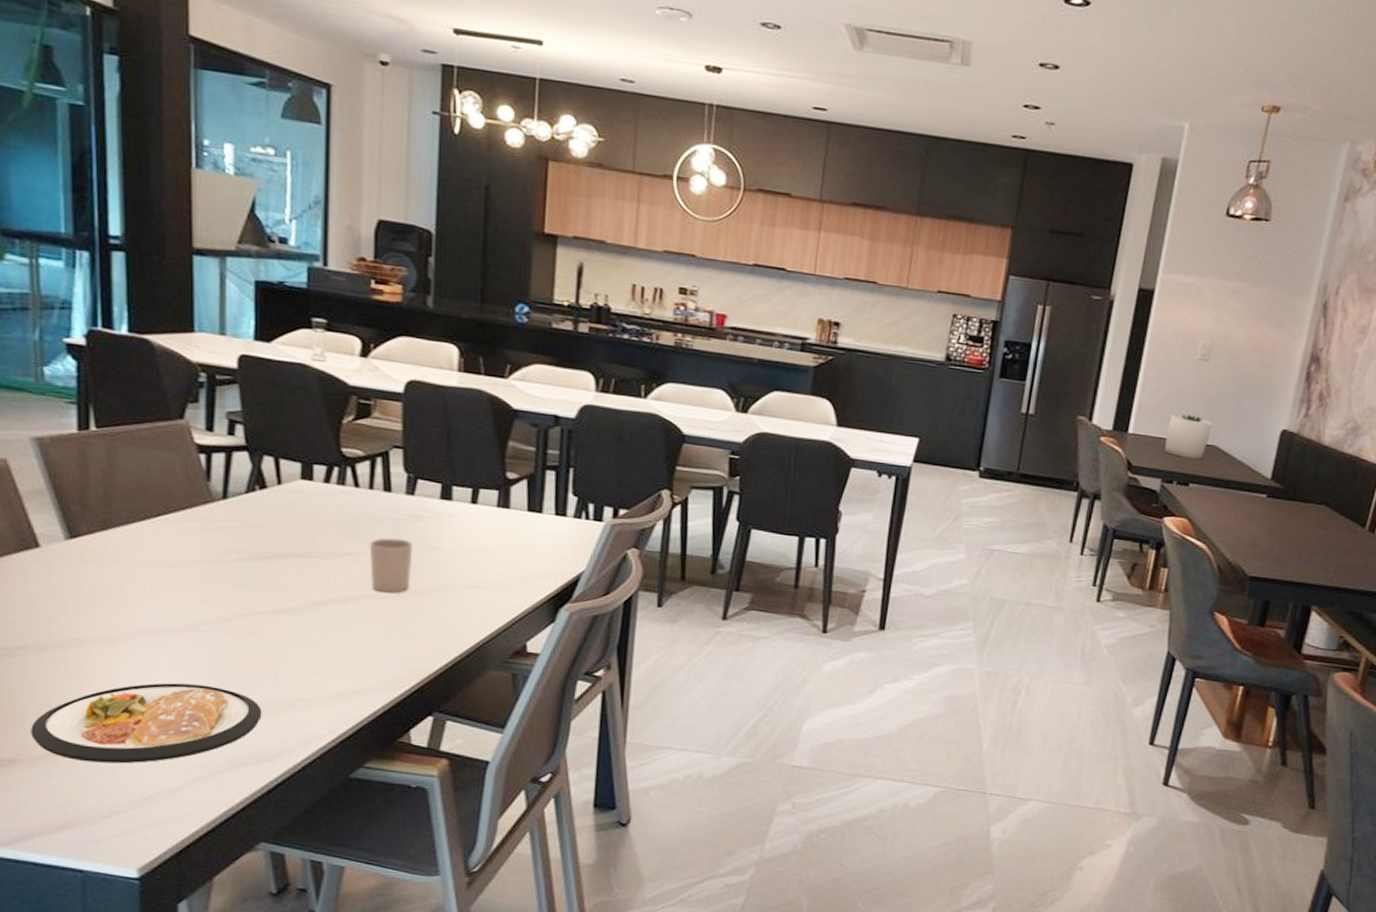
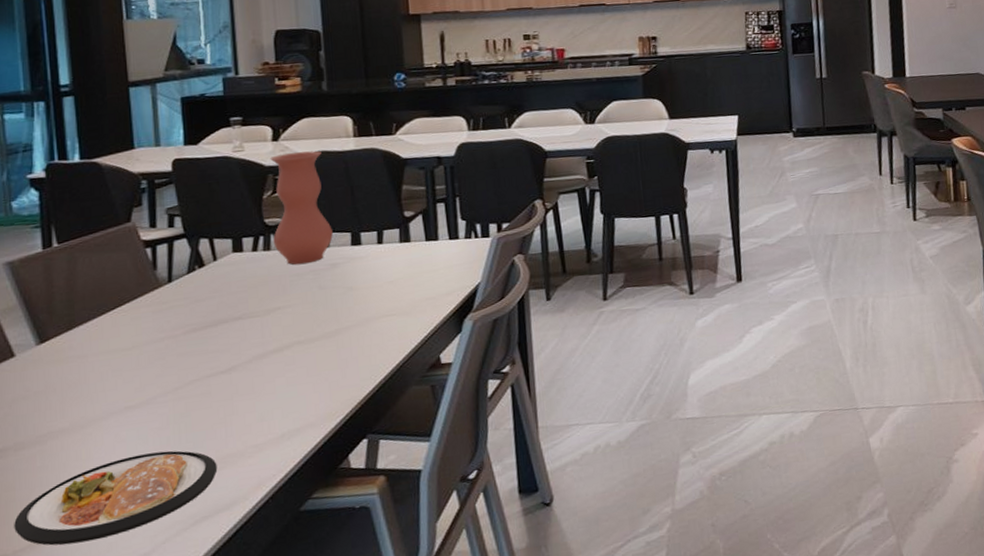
vase: none [349,374,420,510] -> present [270,150,333,265]
mug: present [369,537,413,593] -> none [296,286,335,336]
planter: present [1165,413,1212,460] -> none [937,52,972,88]

